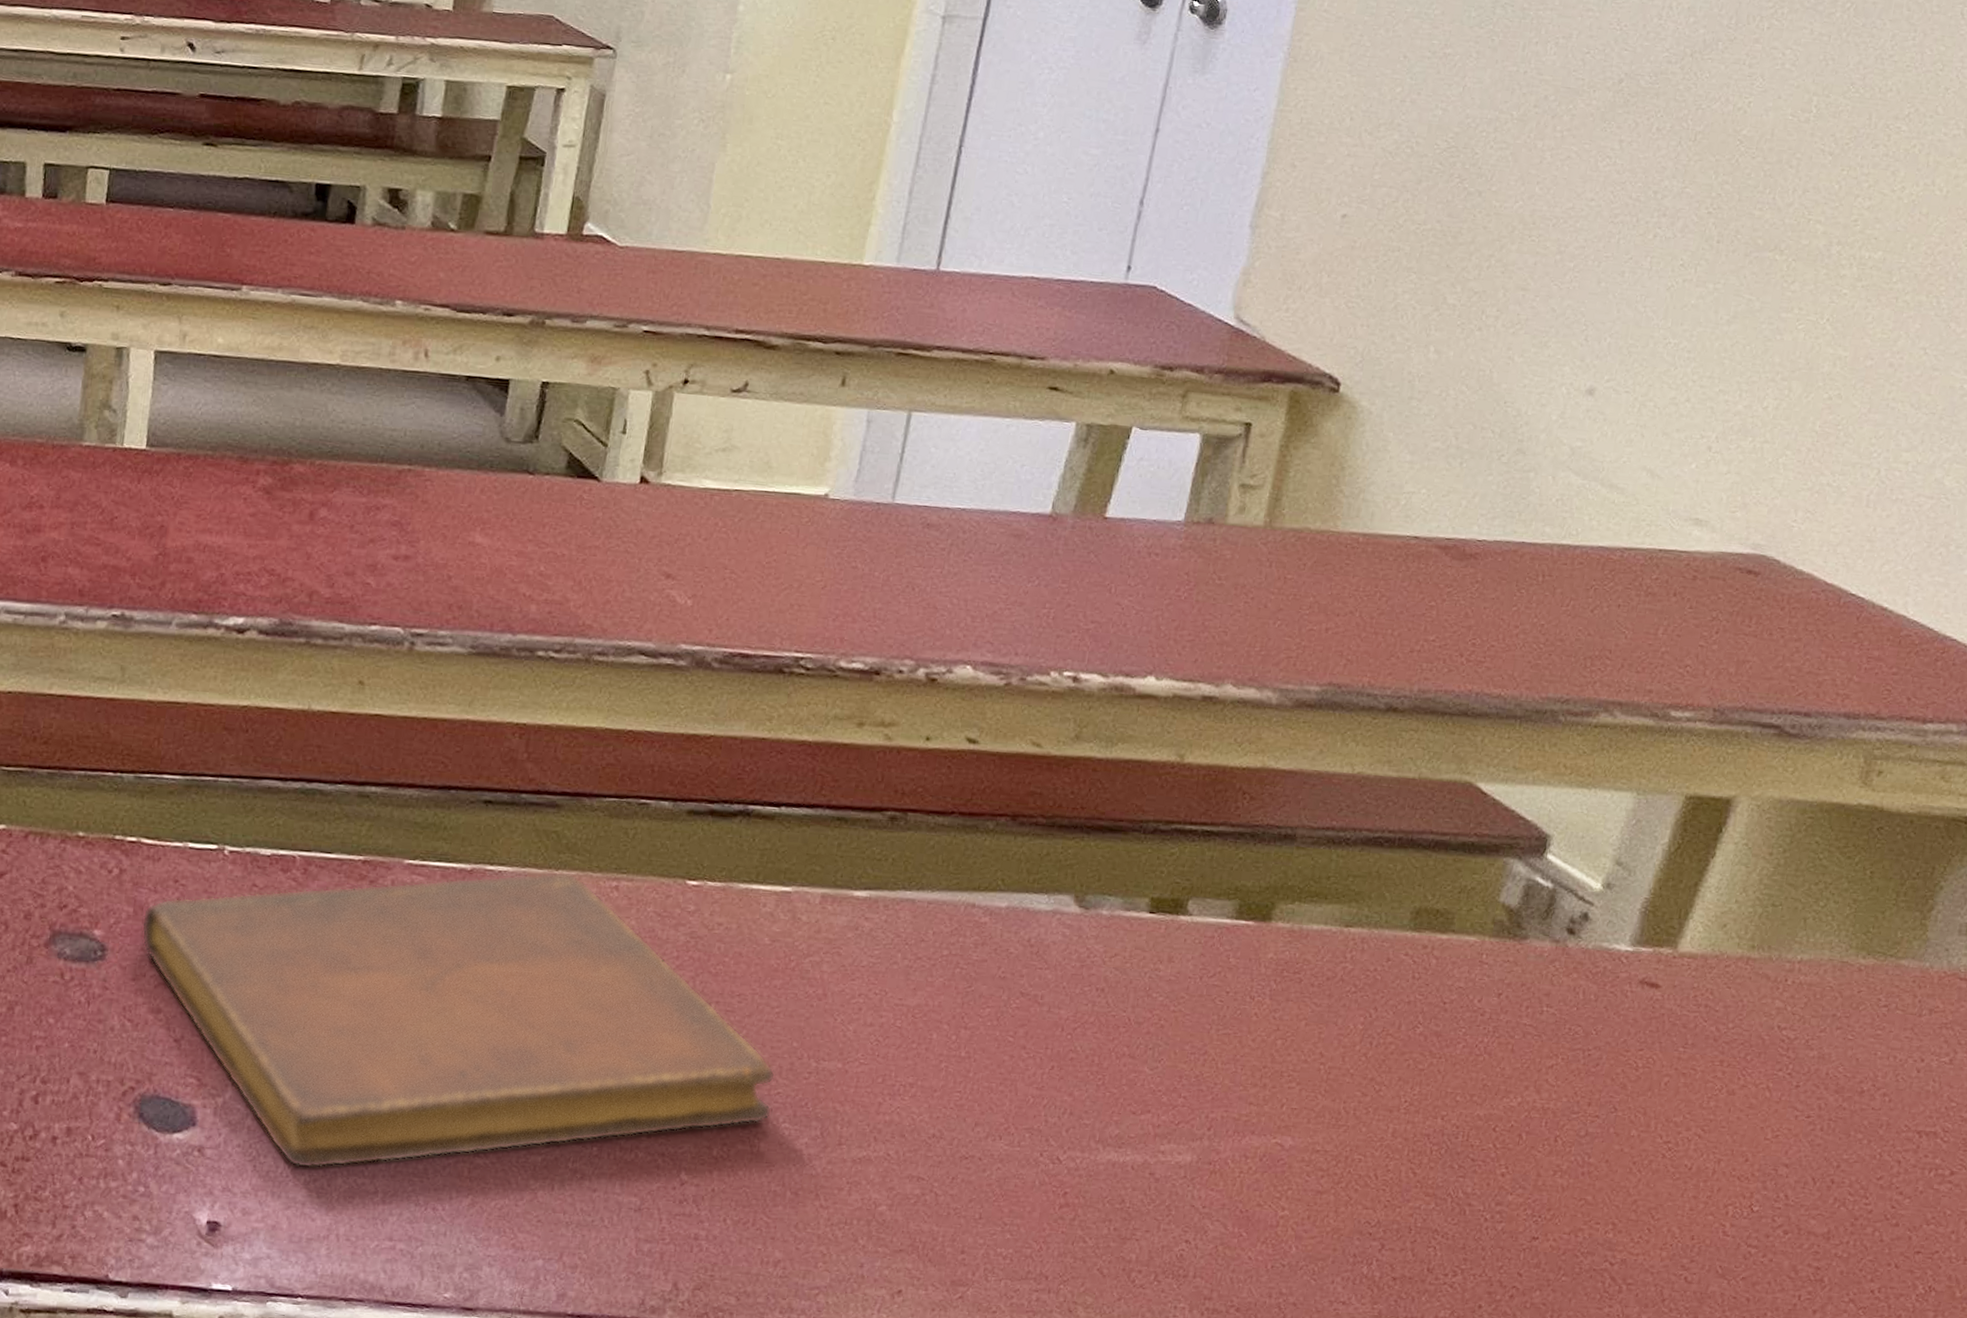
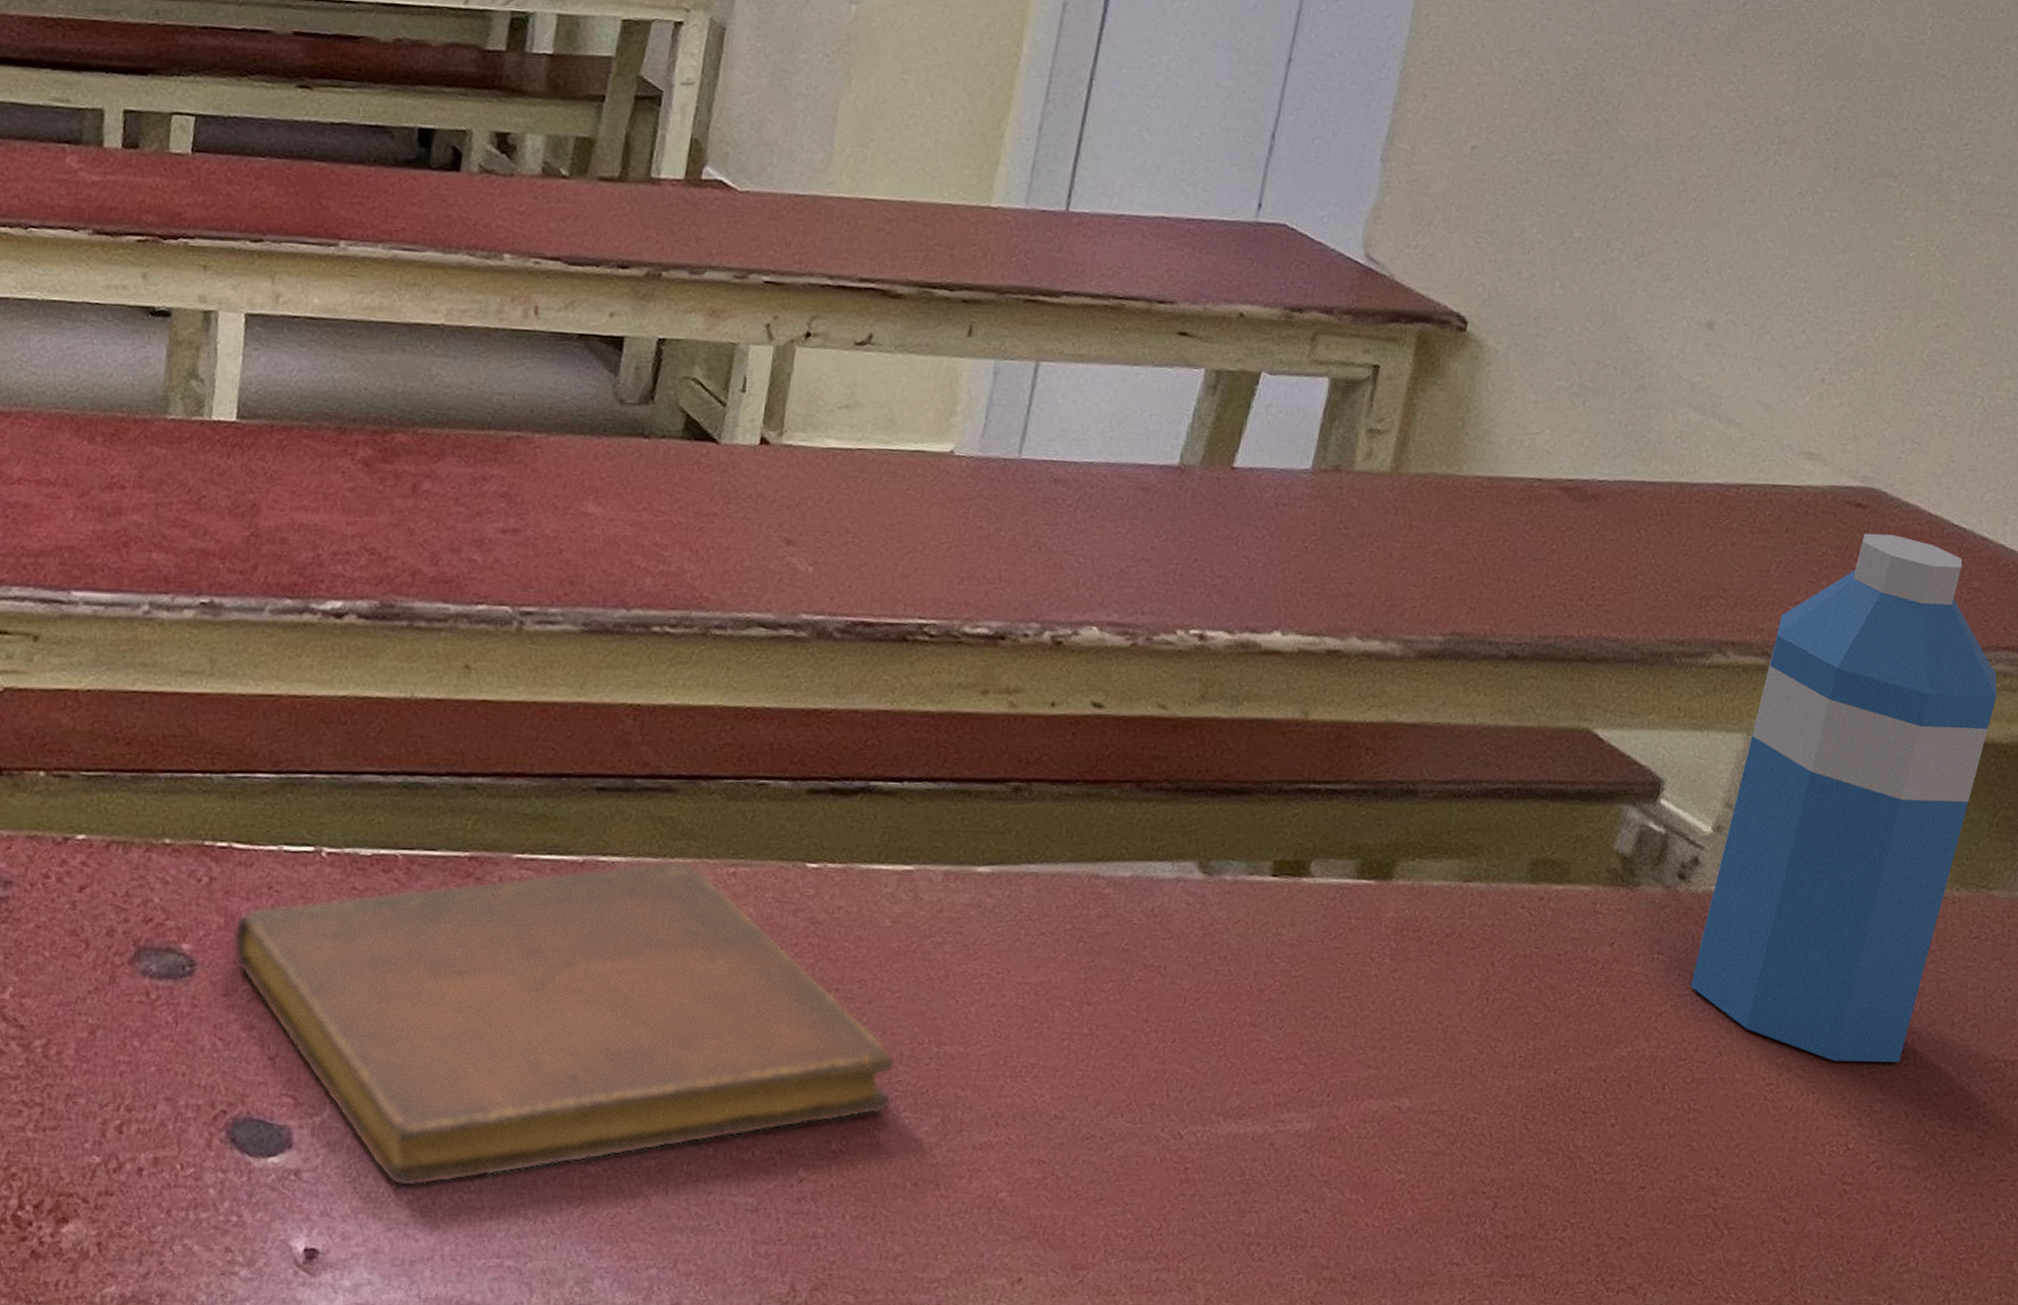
water bottle: none [1582,599,1902,1128] -> present [1690,533,1997,1063]

